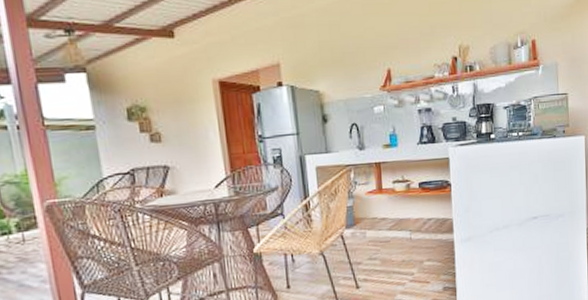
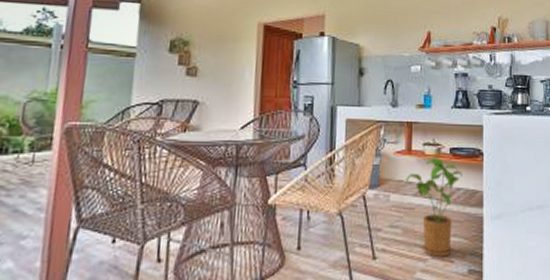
house plant: none [379,193,433,281] -> present [405,158,463,258]

